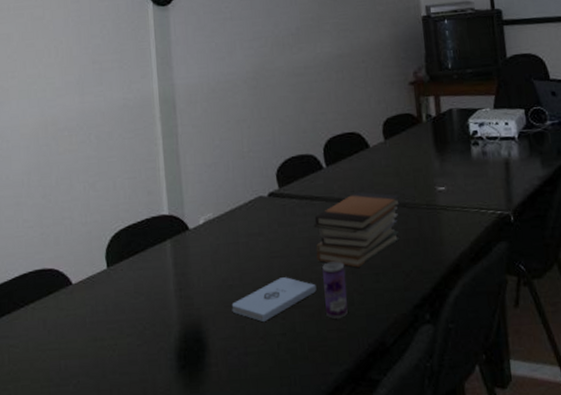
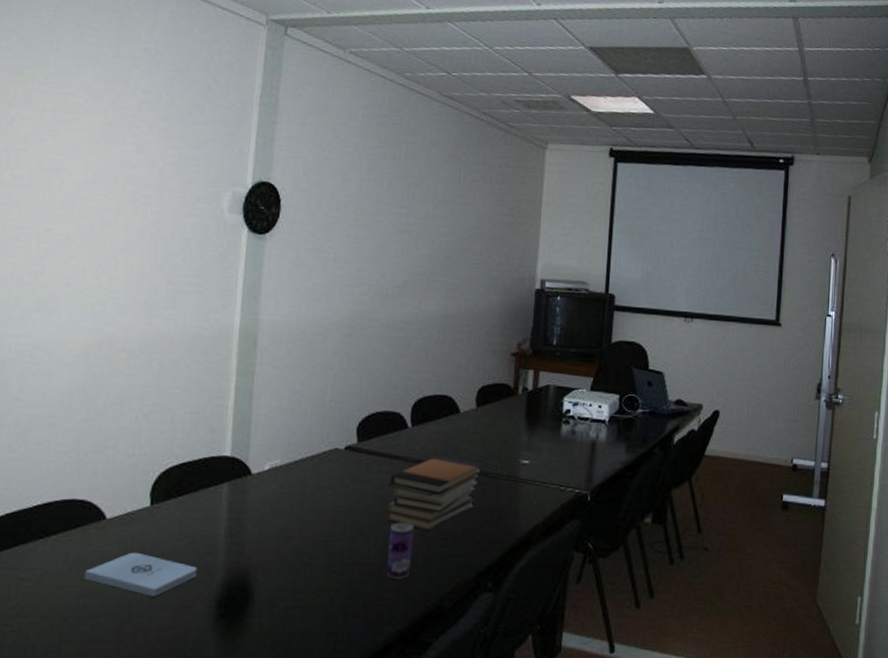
notepad: none [61,313,156,354] -> present [84,552,198,597]
notepad: present [231,277,317,322] -> none [286,533,381,576]

